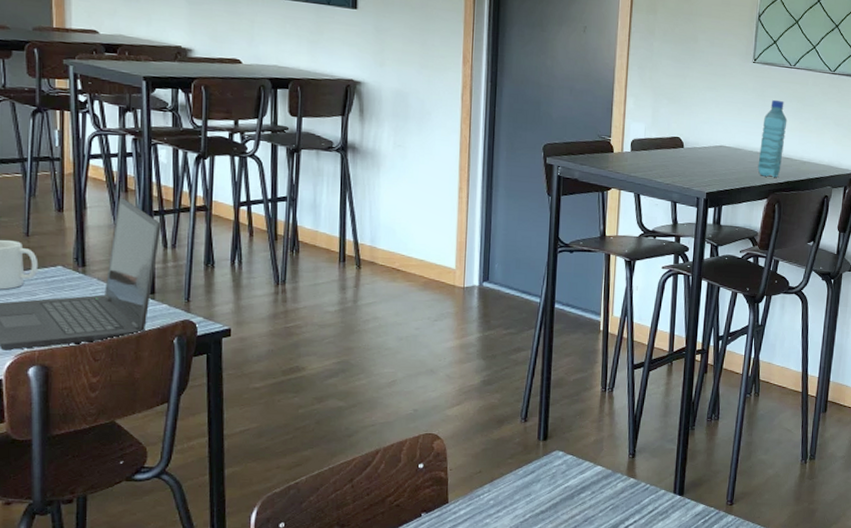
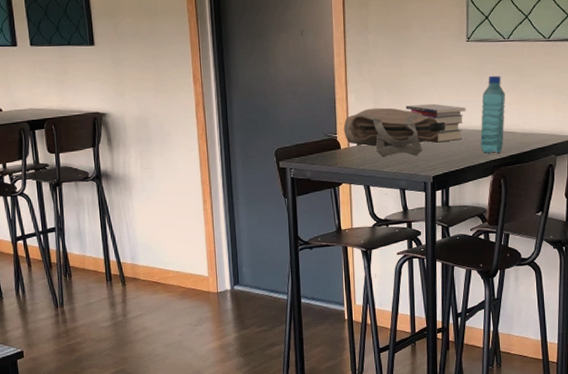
tote bag: none [618,115,725,170] -> present [343,107,447,156]
books: none [685,118,747,160] -> present [406,103,466,143]

